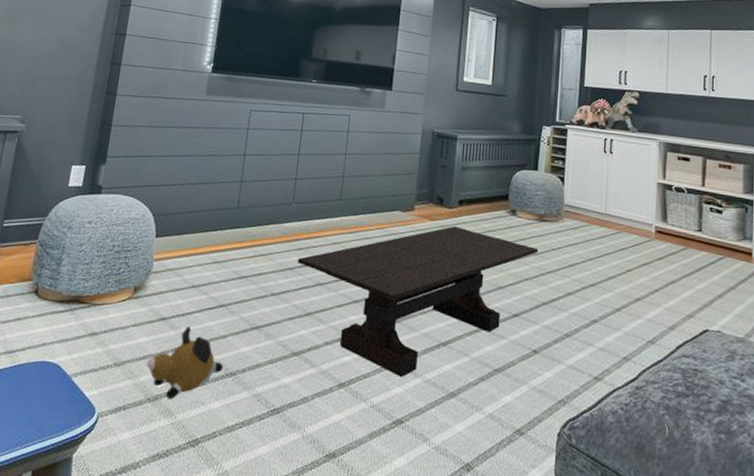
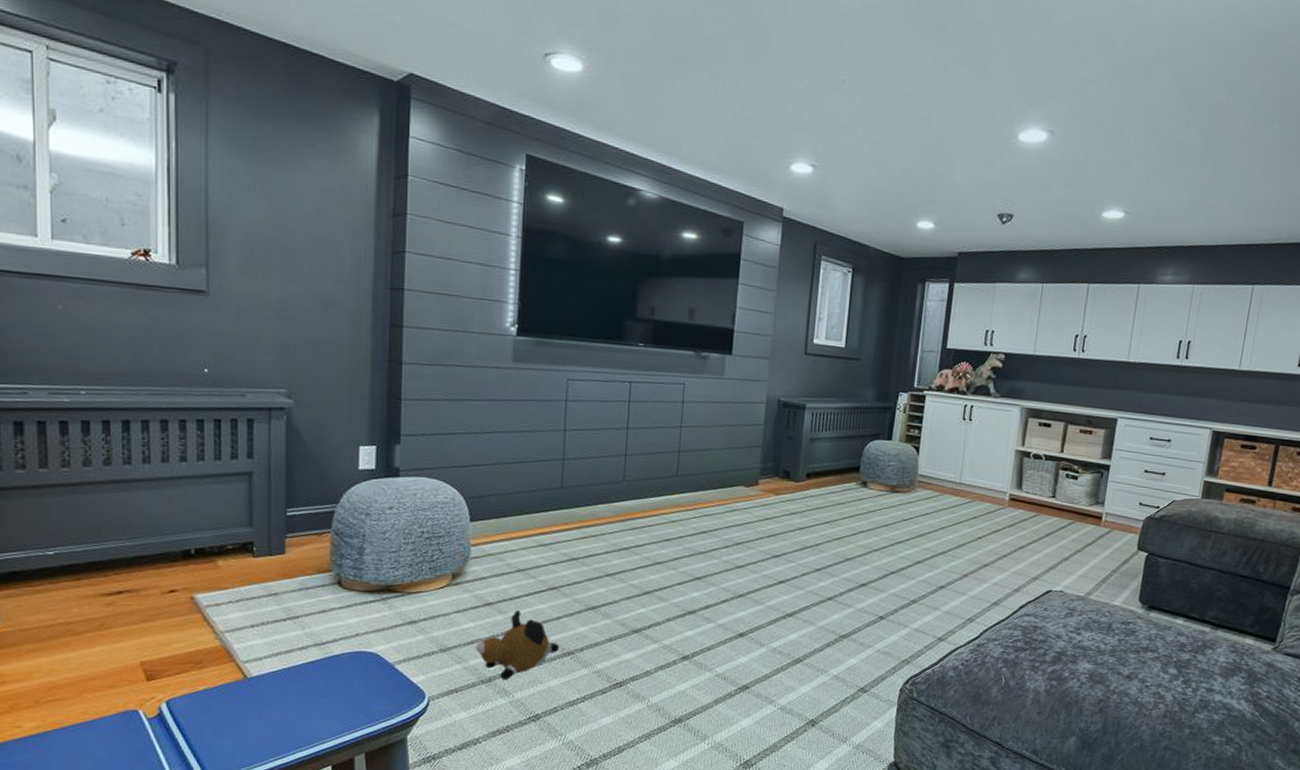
coffee table: present [297,226,539,377] -> none [632,500,889,647]

